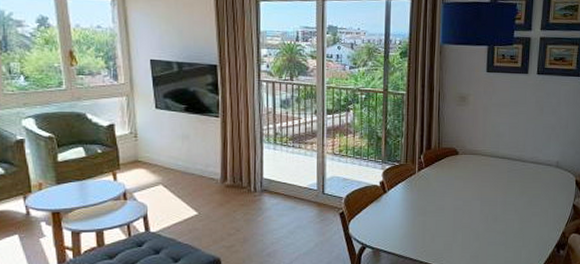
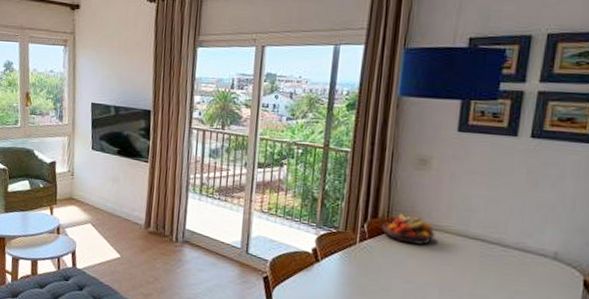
fruit bowl: none [435,143,475,168] -> present [382,213,435,245]

